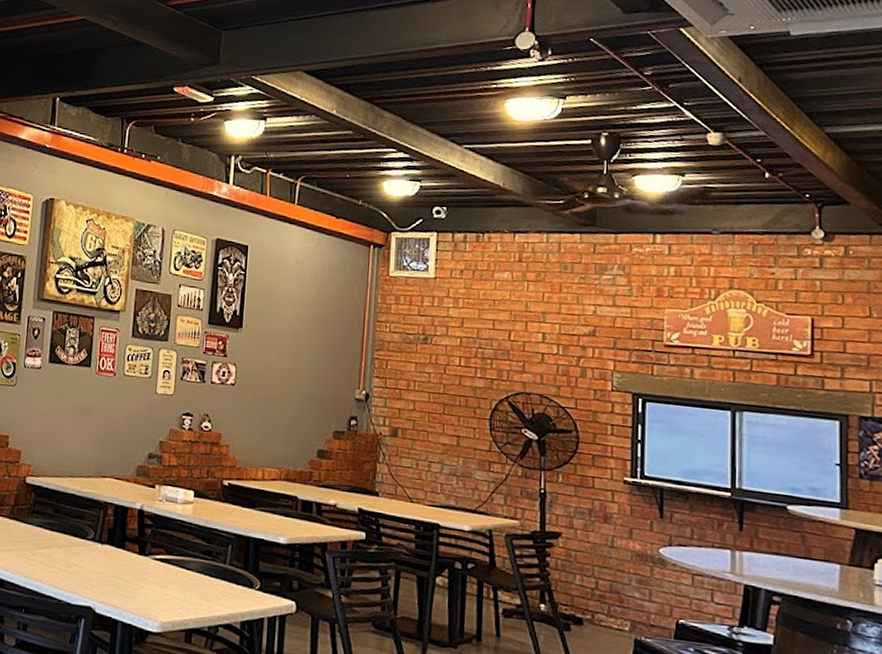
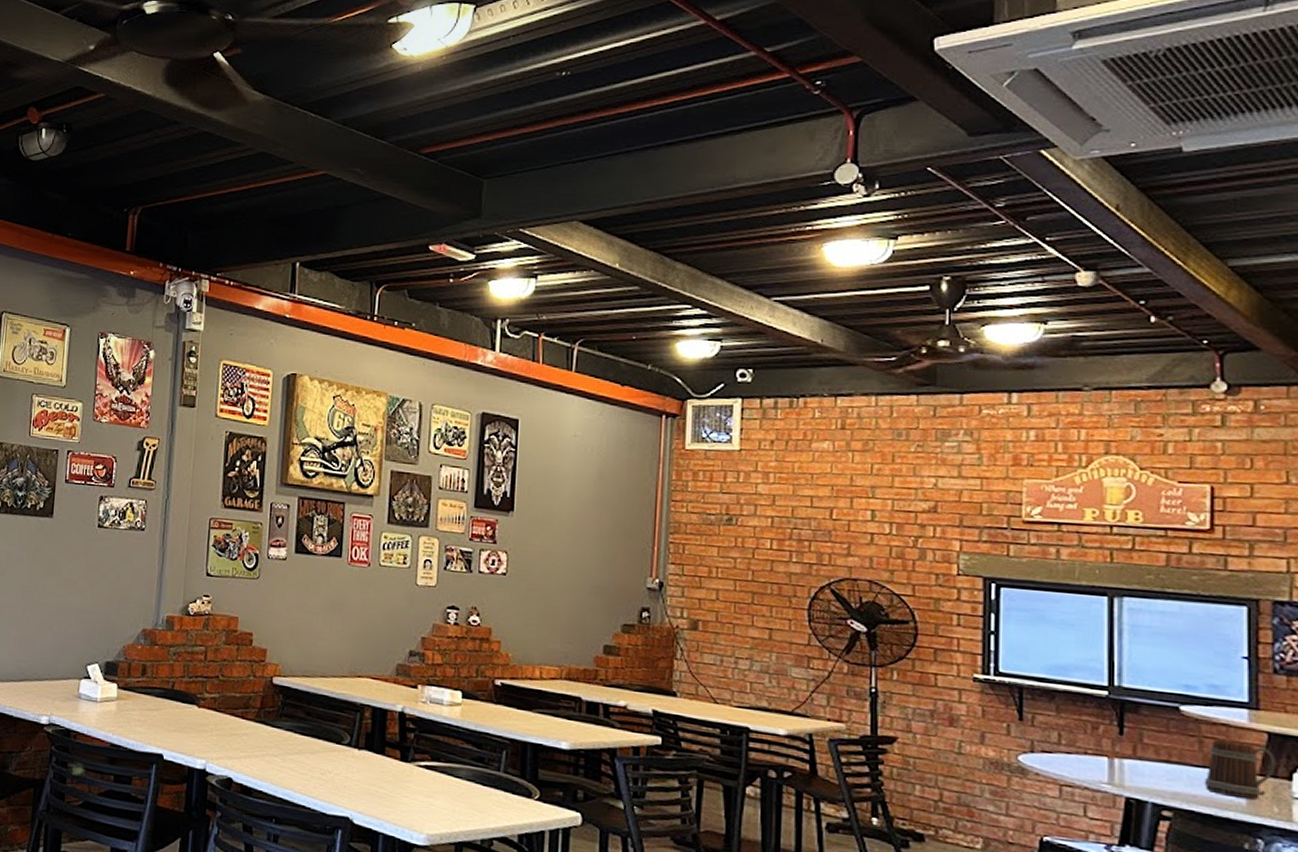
beer mug: none [805,534,862,586] -> present [1204,739,1276,800]

